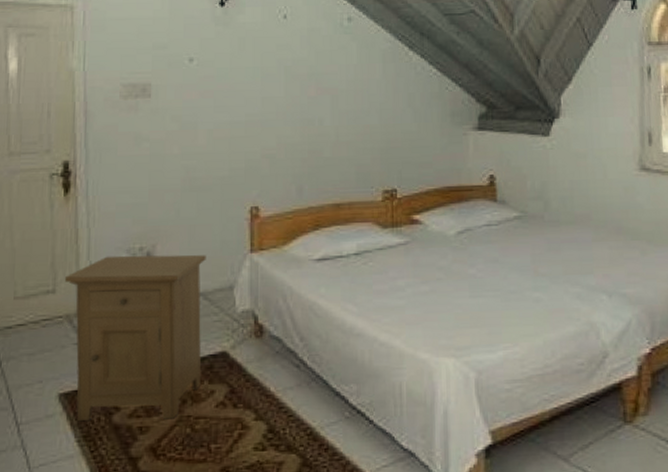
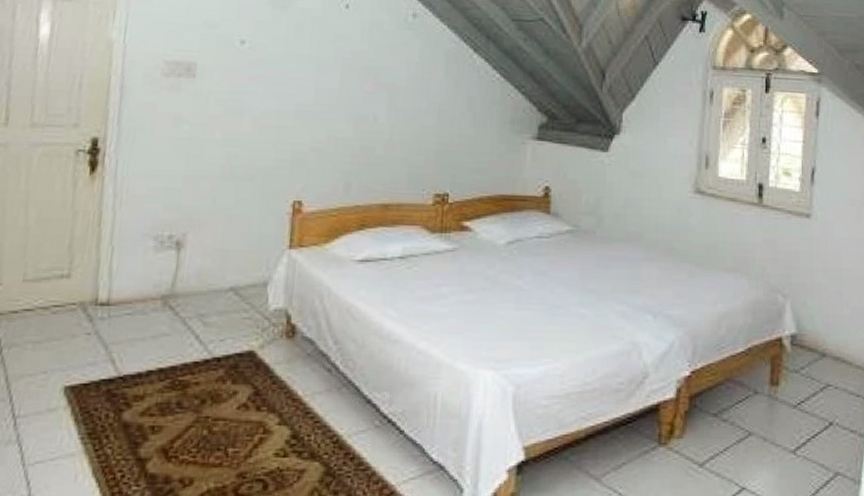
nightstand: present [64,254,206,422] -> none [81,242,241,419]

